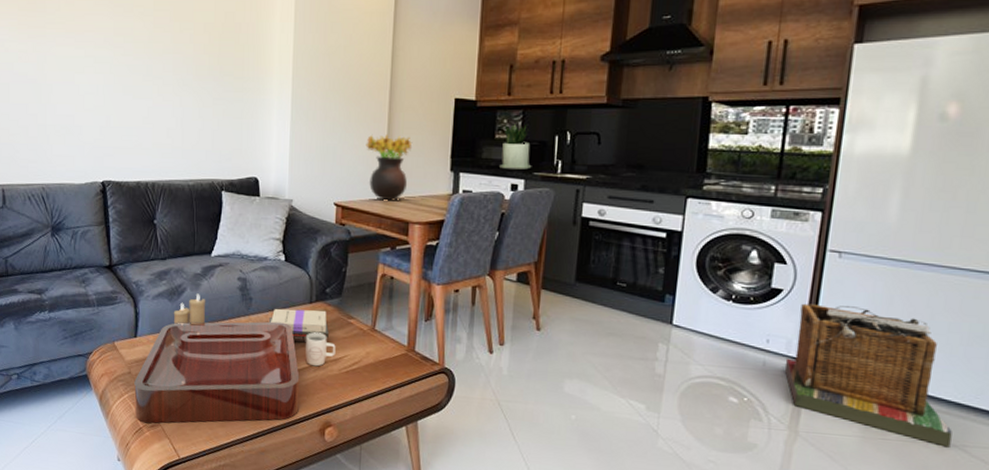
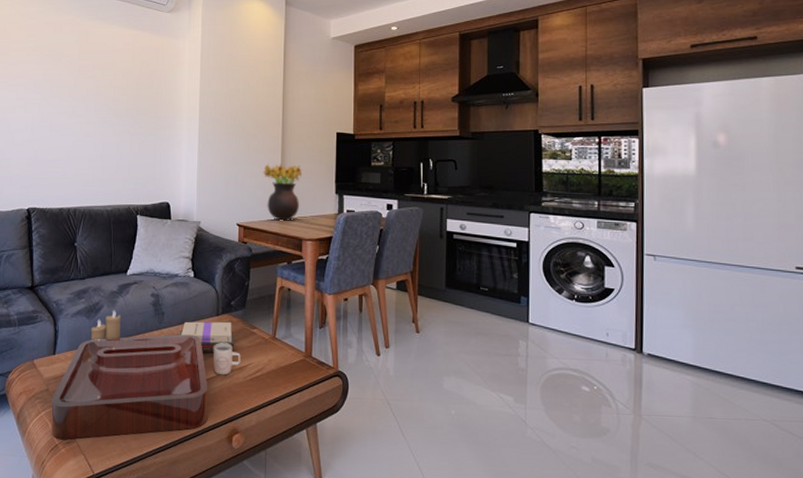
planter: present [500,124,532,171] -> none [377,153,403,193]
clothes hamper: present [784,303,952,448] -> none [623,300,763,423]

